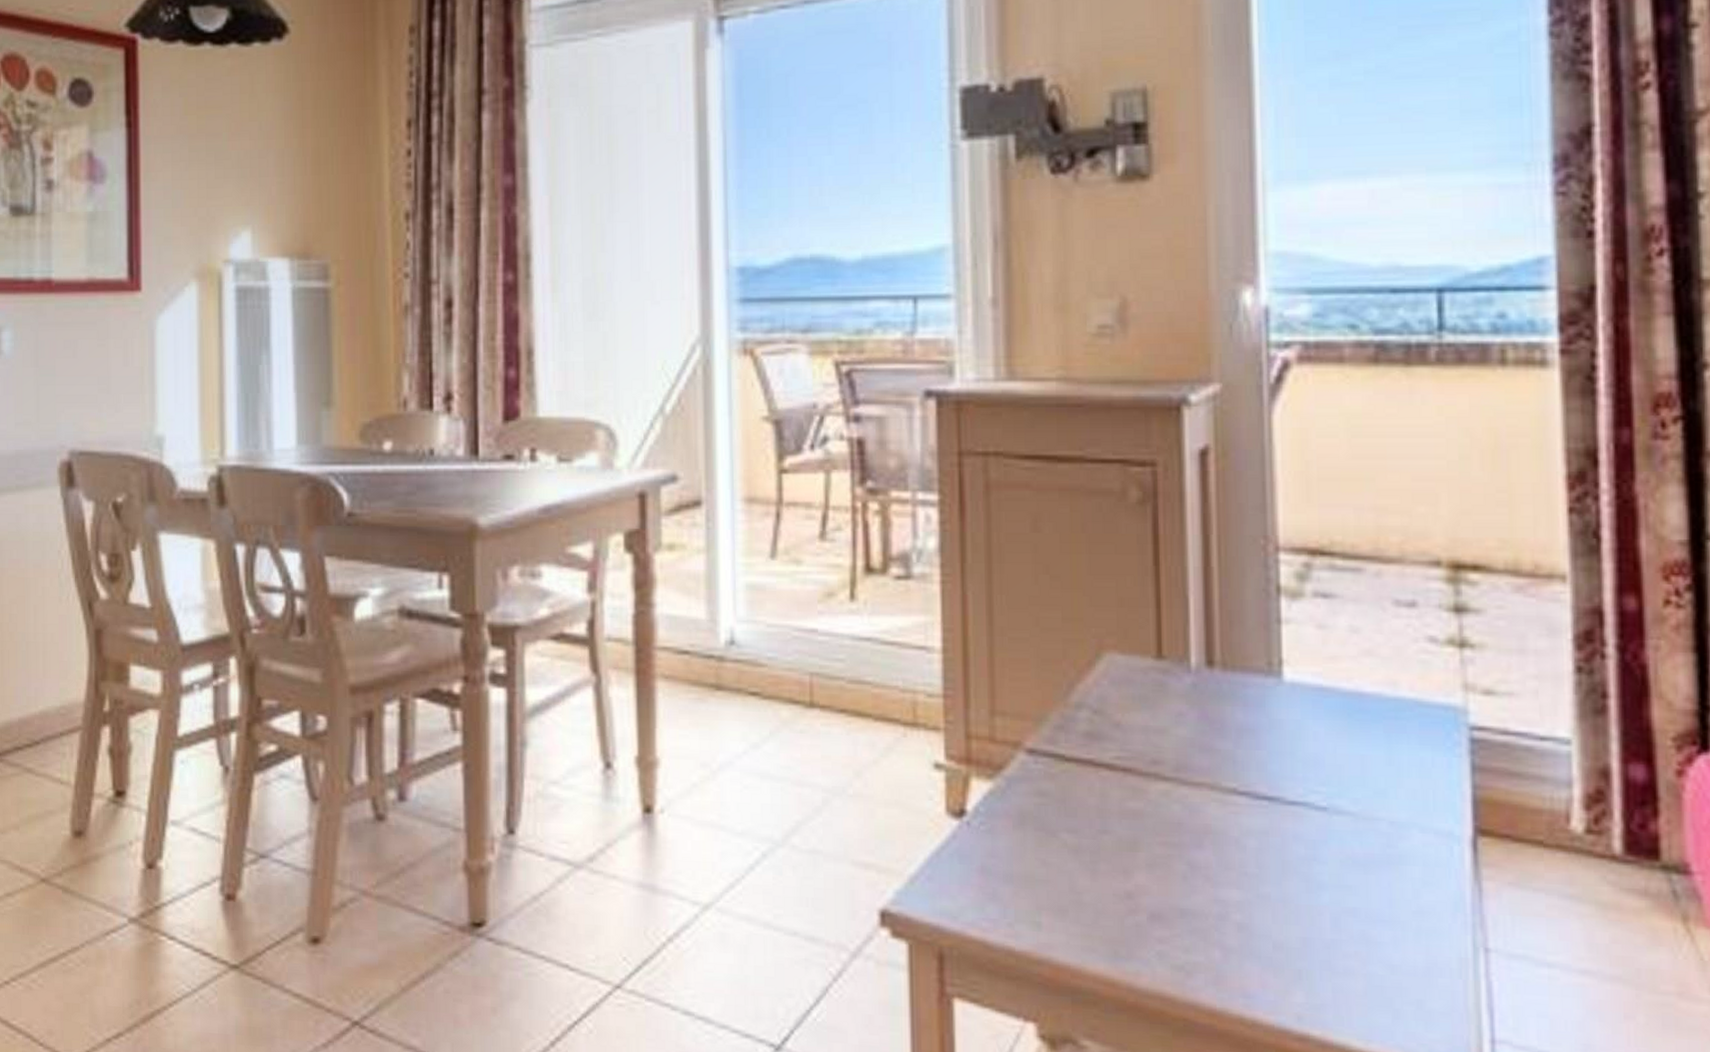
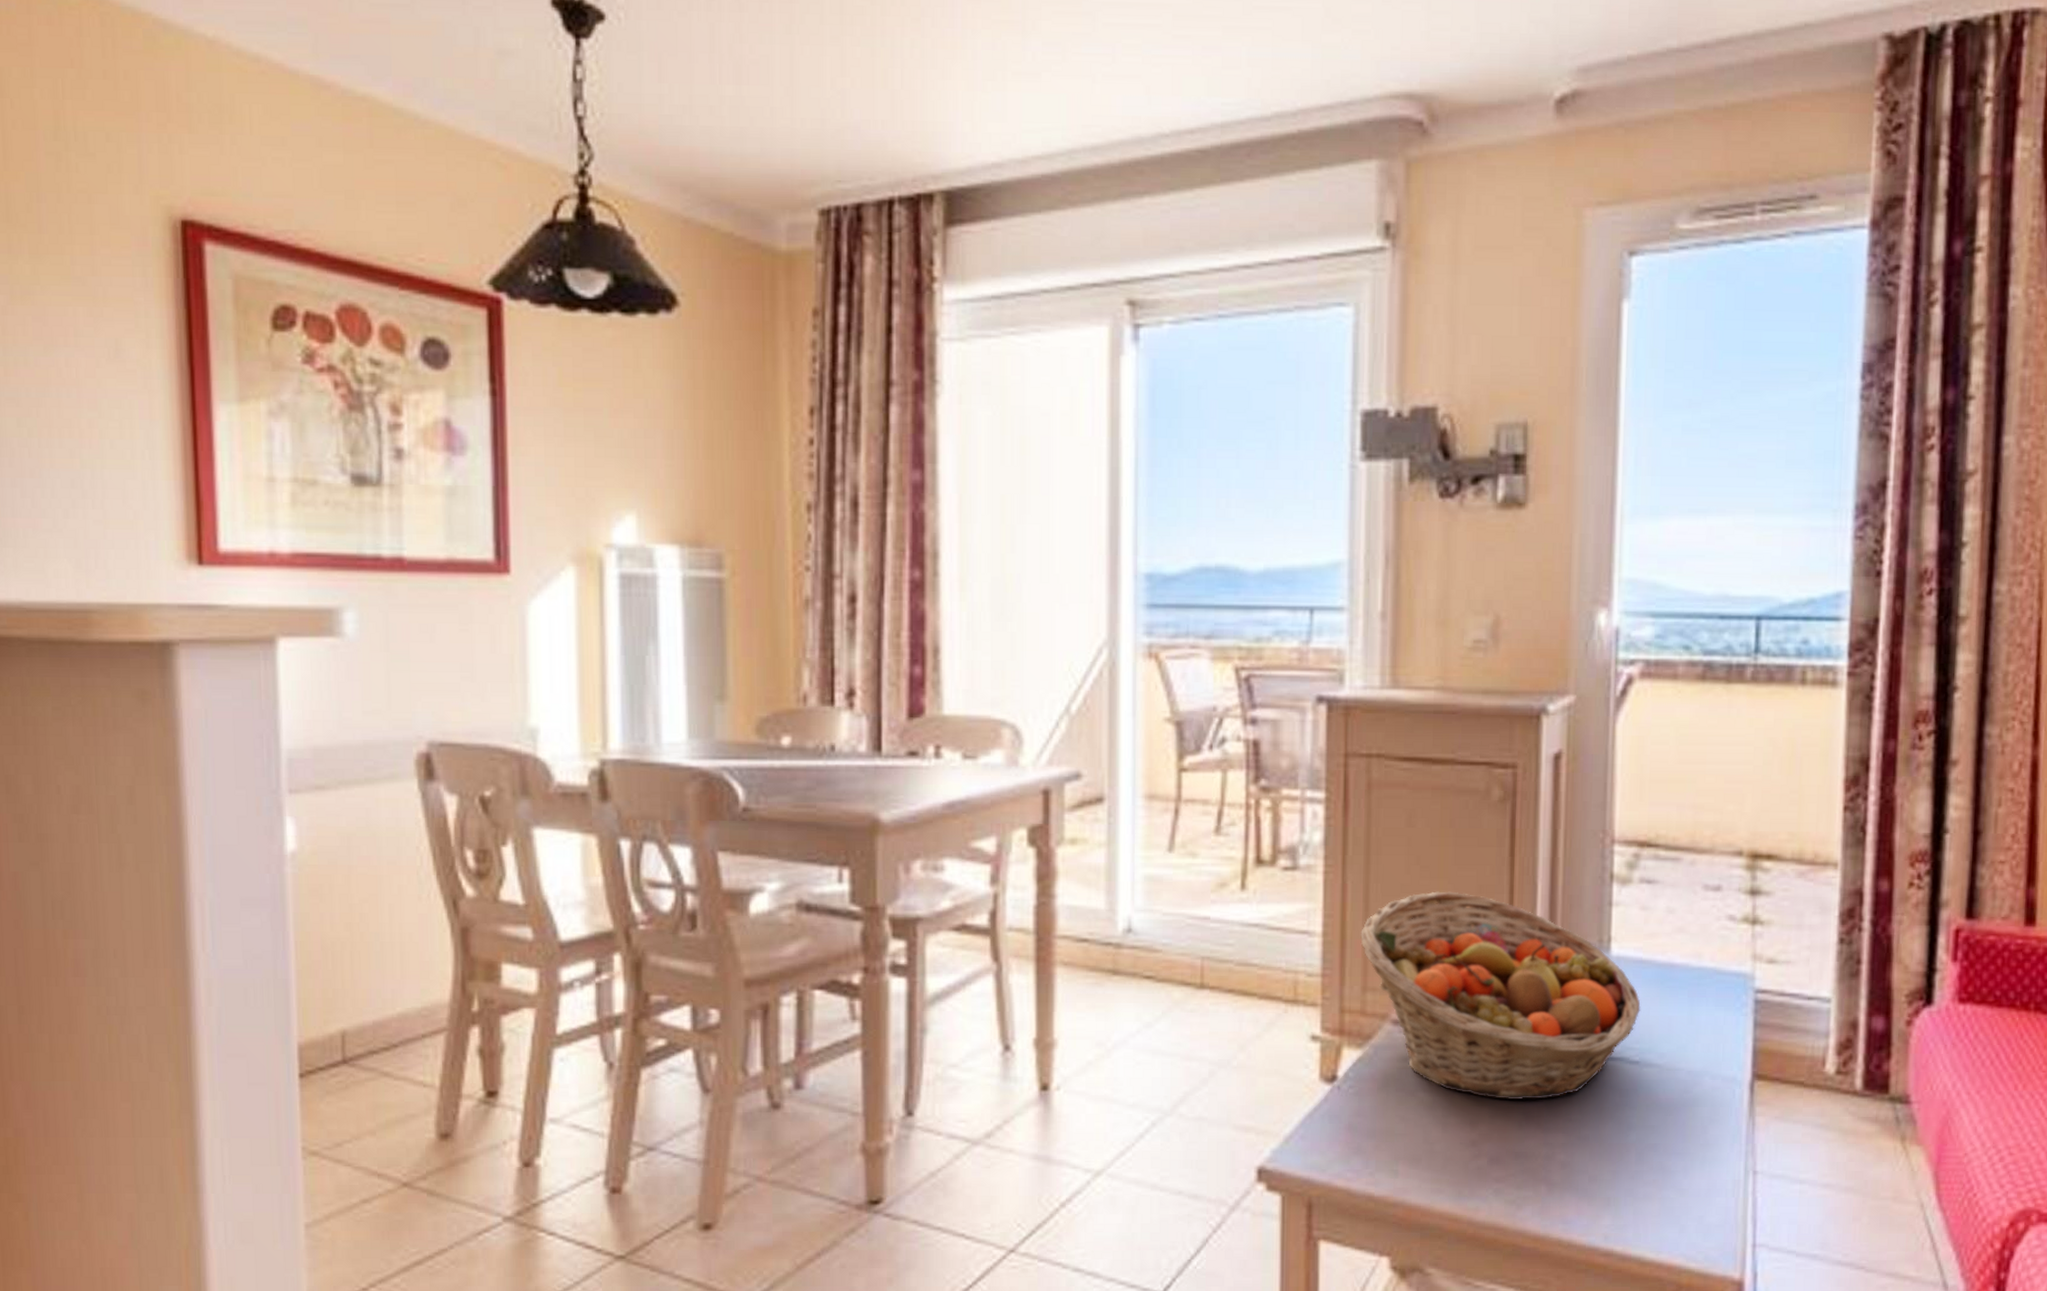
fruit basket: none [985,604,1325,848] -> present [1360,891,1641,1100]

